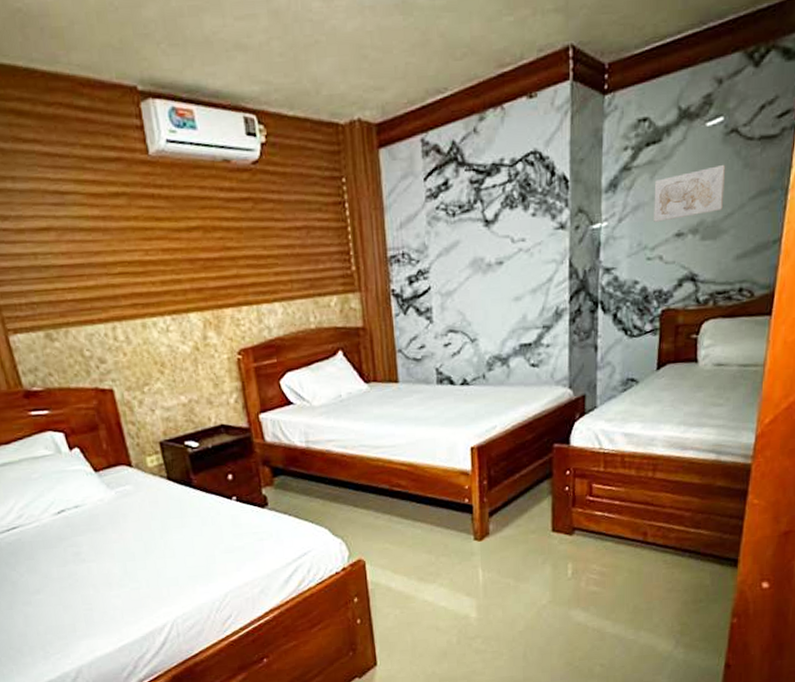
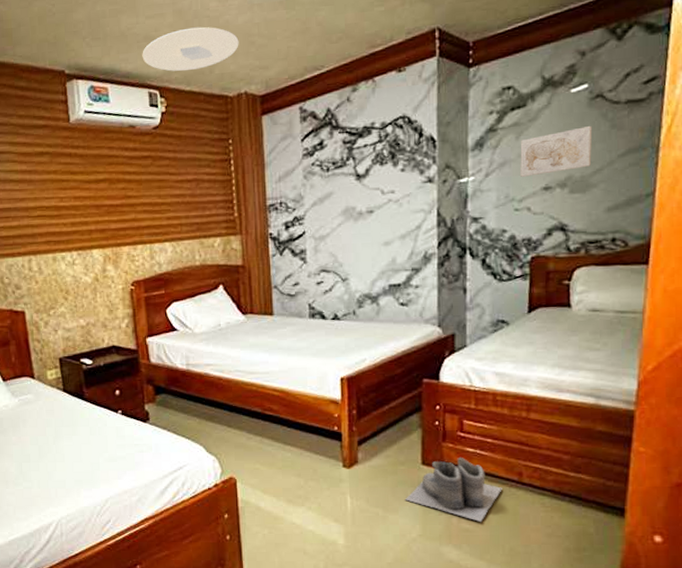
ceiling light: none [233,33,349,91] -> present [142,27,239,72]
boots: none [535,521,628,584] -> present [404,456,502,523]

